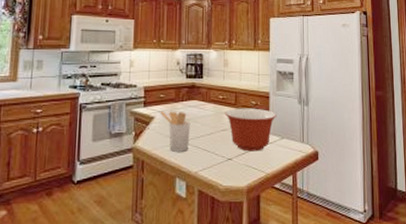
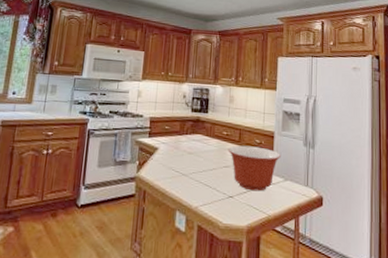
utensil holder: present [160,111,191,152] -> none [164,142,194,185]

